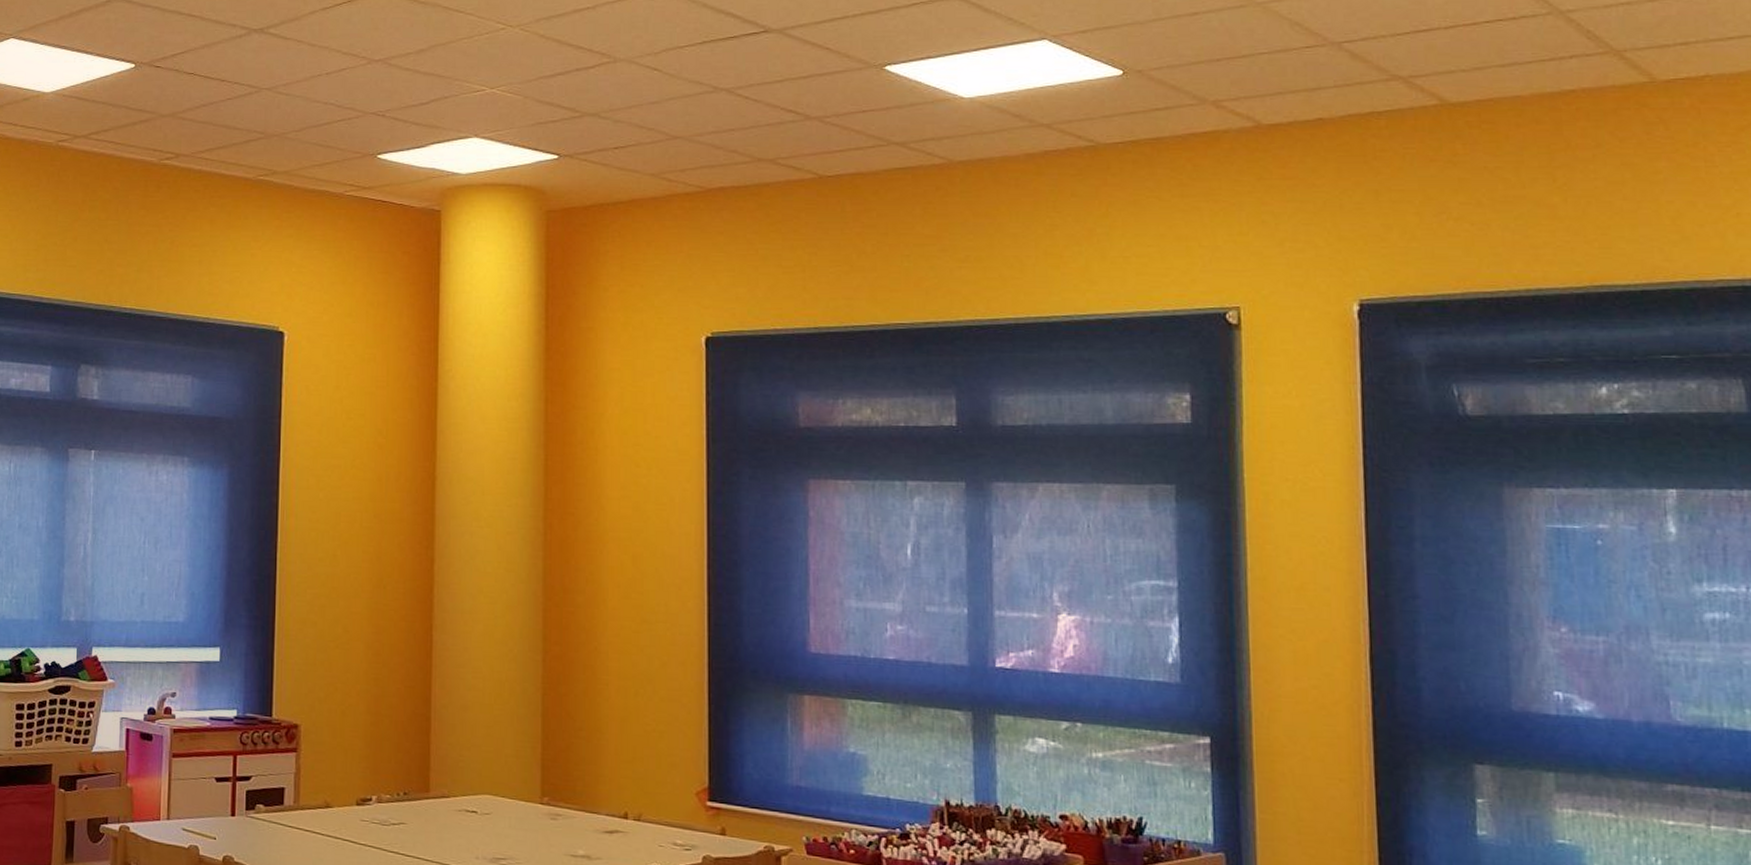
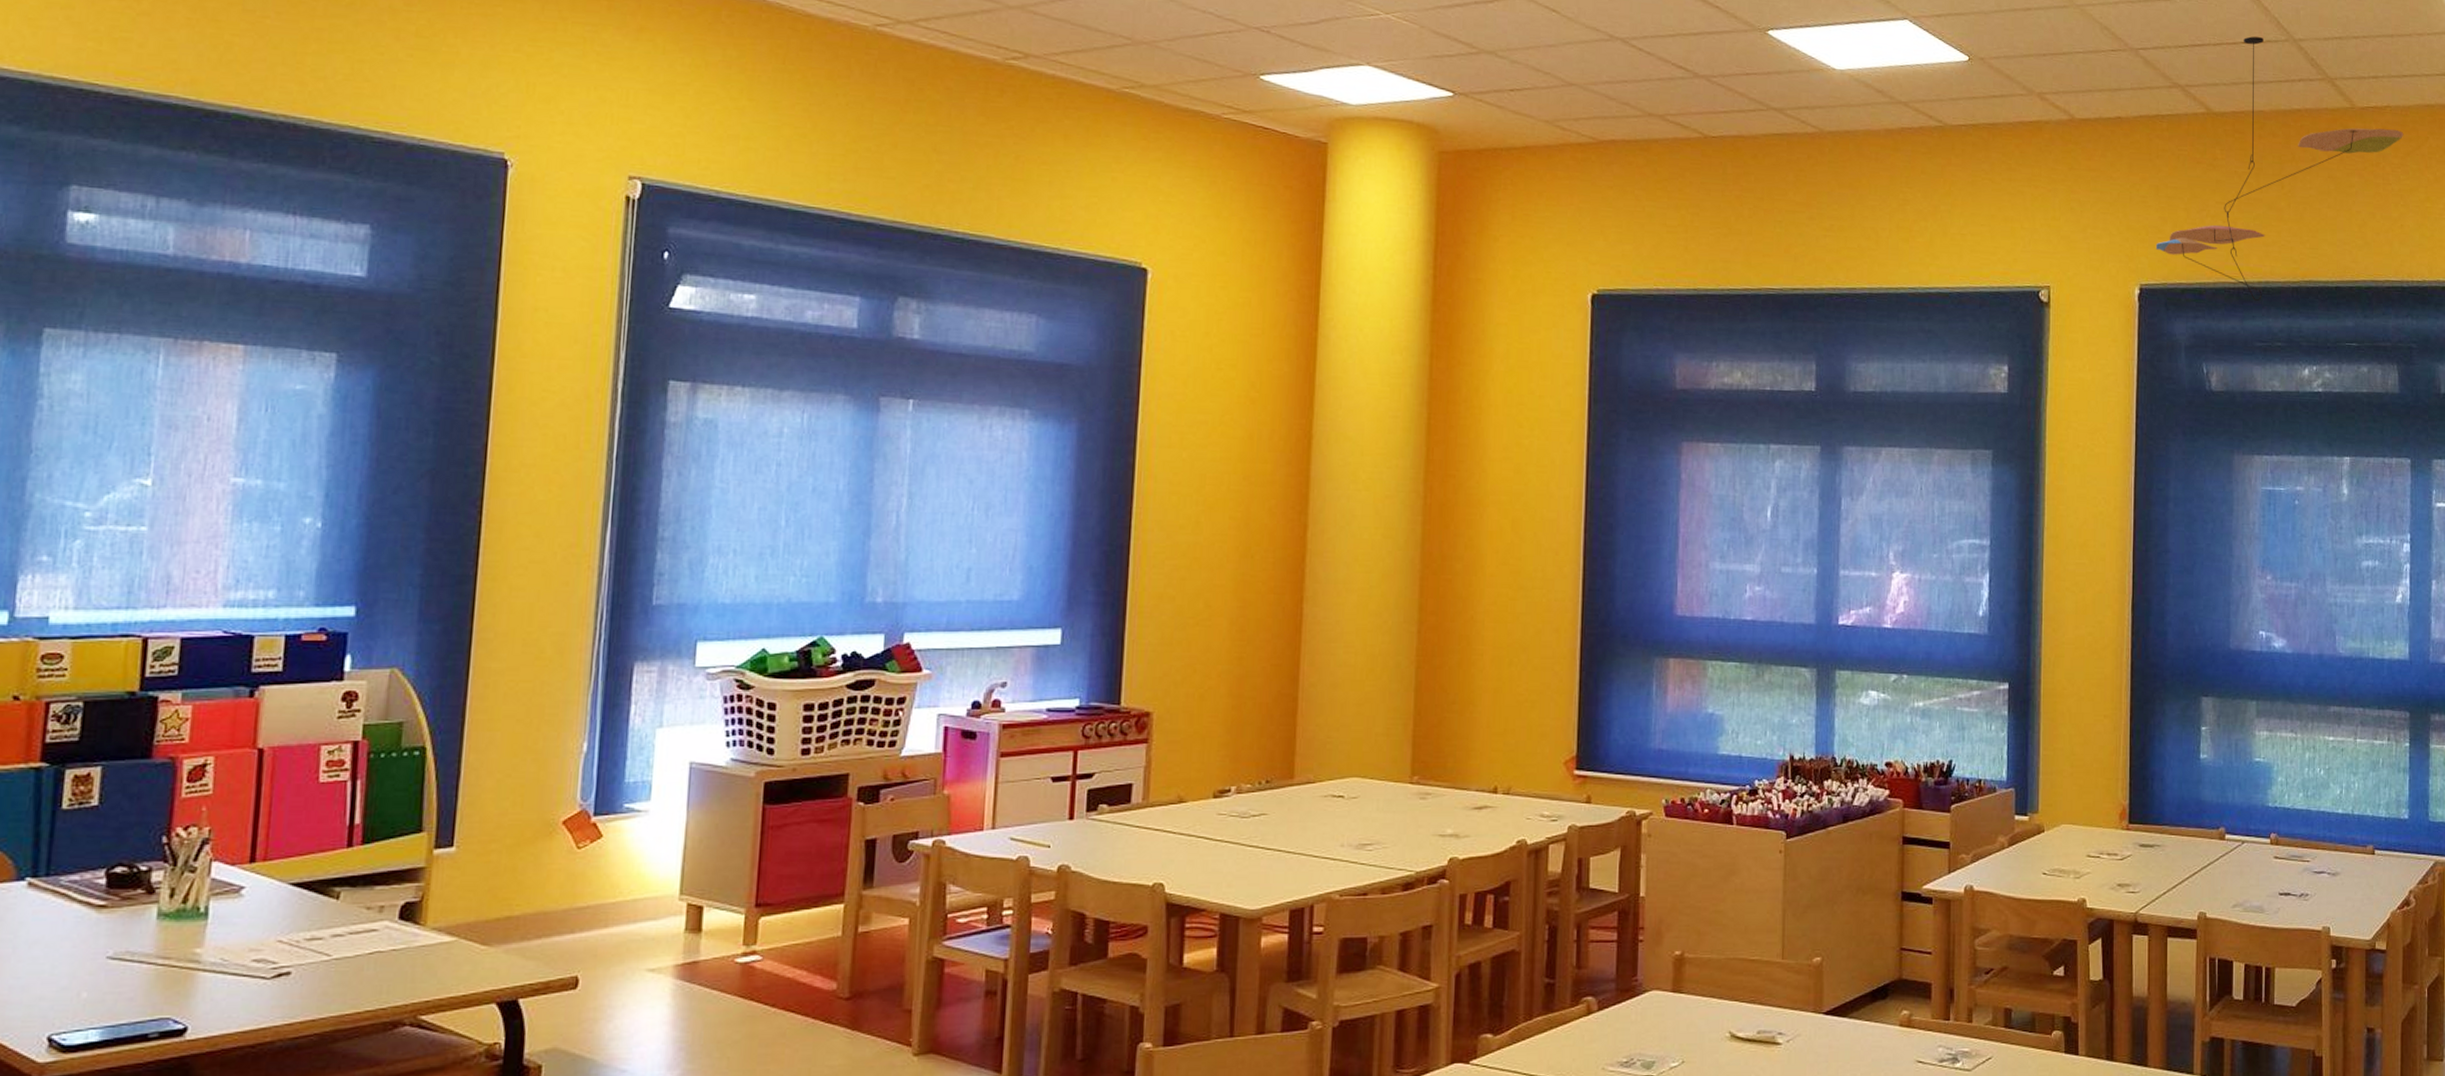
ceiling mobile: none [1378,12,1734,313] -> present [2155,36,2404,302]

